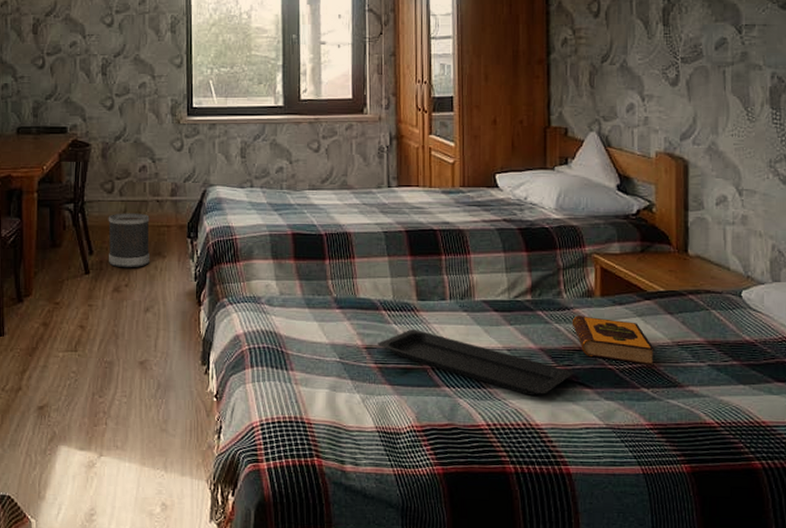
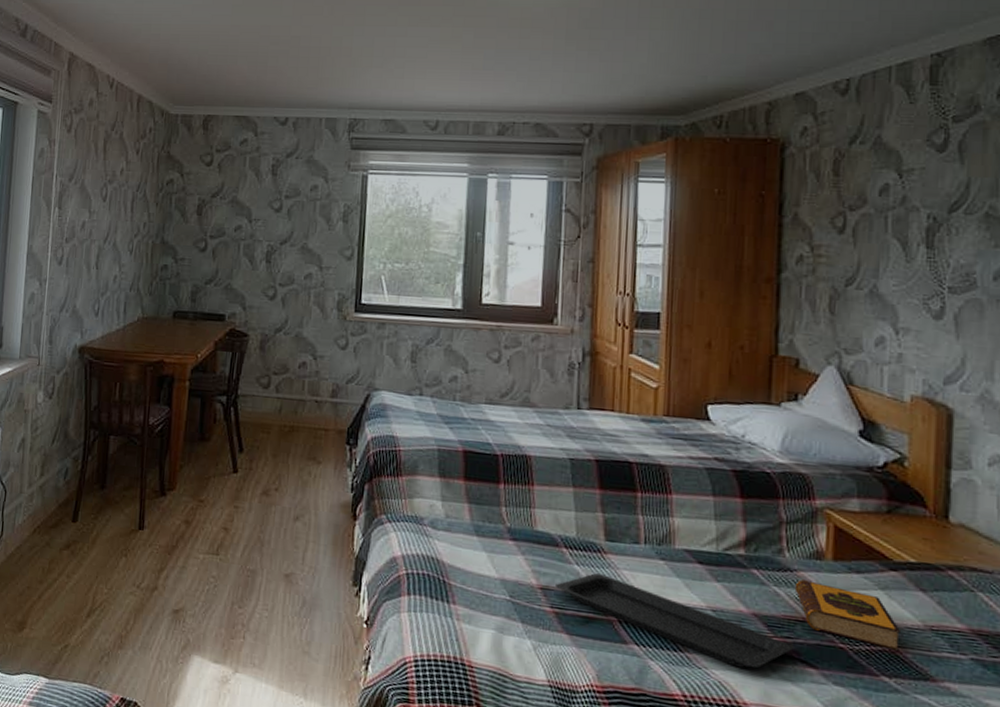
wastebasket: present [108,213,150,267] -> none [259,410,307,471]

